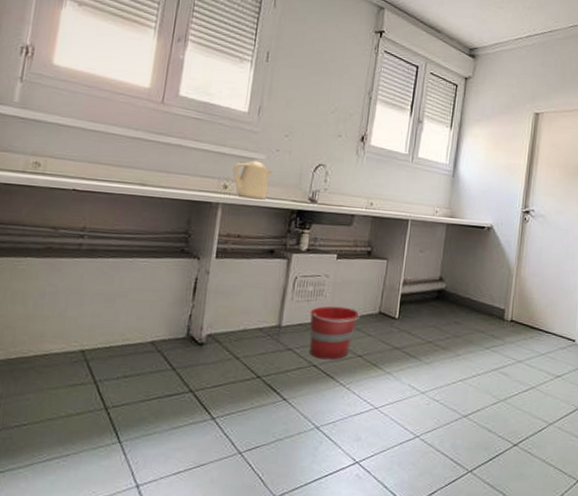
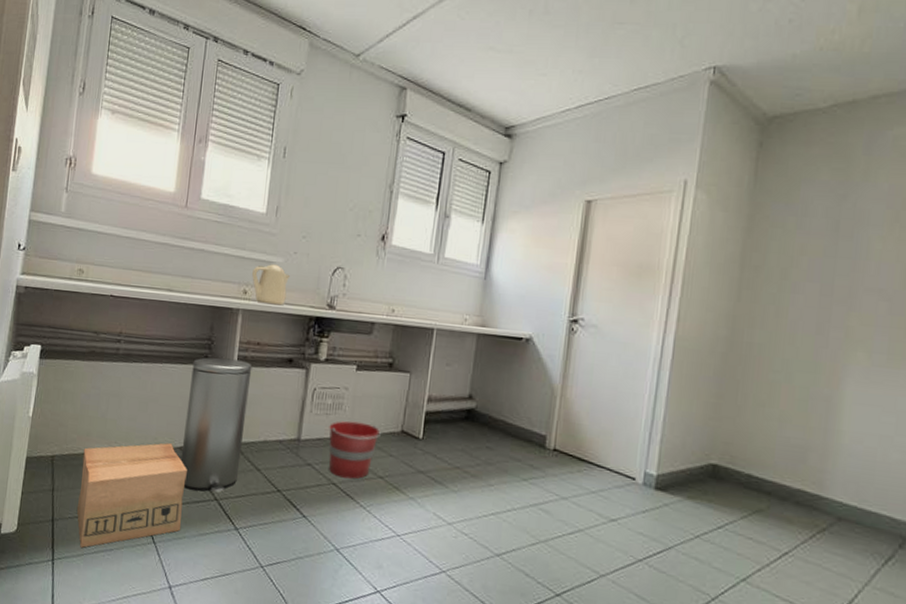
cardboard box: none [25,338,159,457] -> present [76,443,187,548]
pedal bin: none [152,250,232,385] -> present [180,357,252,493]

